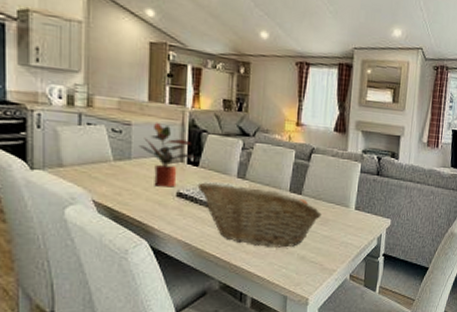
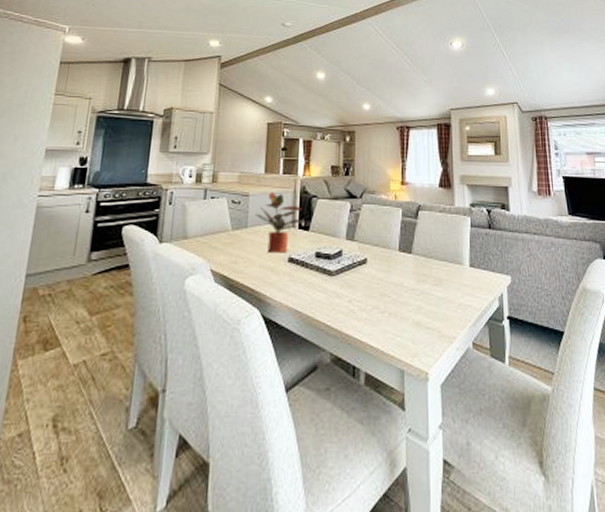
fruit basket: present [197,182,322,248] -> none [308,246,434,313]

